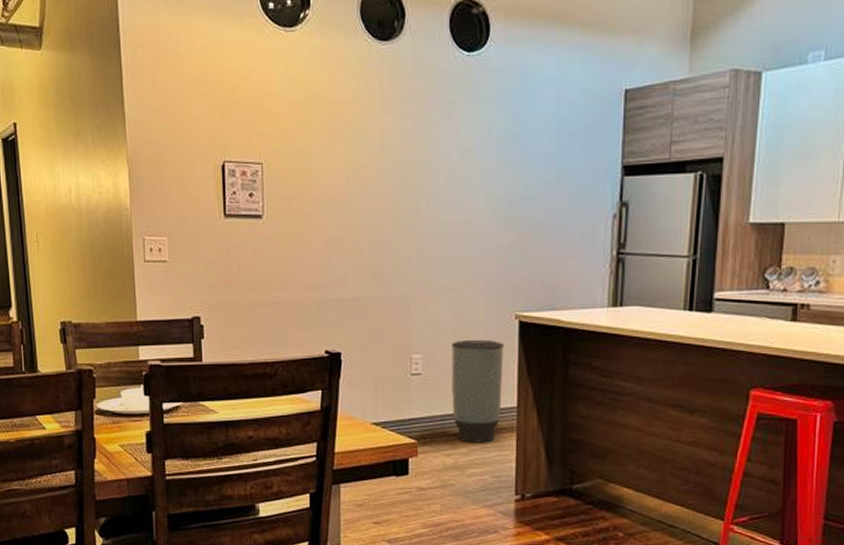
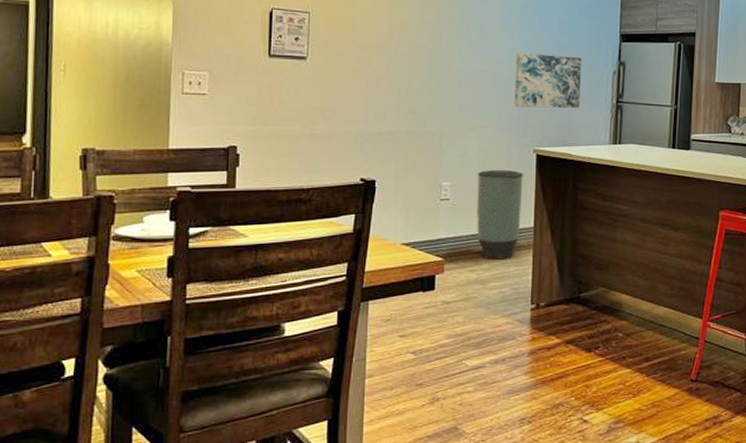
wall art: none [492,197,574,264] -> present [514,53,582,108]

